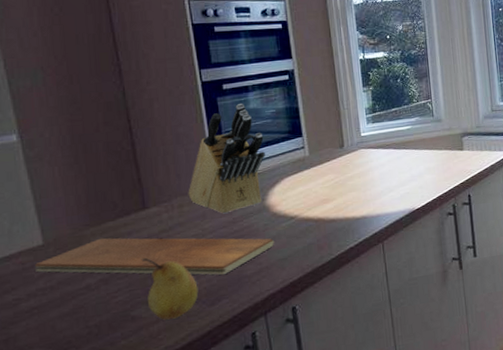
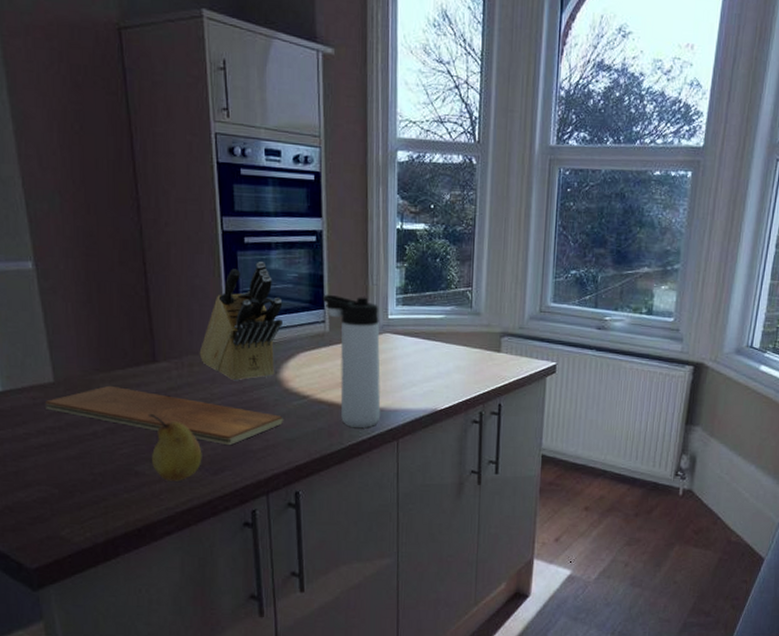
thermos bottle: none [299,121,365,238] -> present [322,294,381,428]

